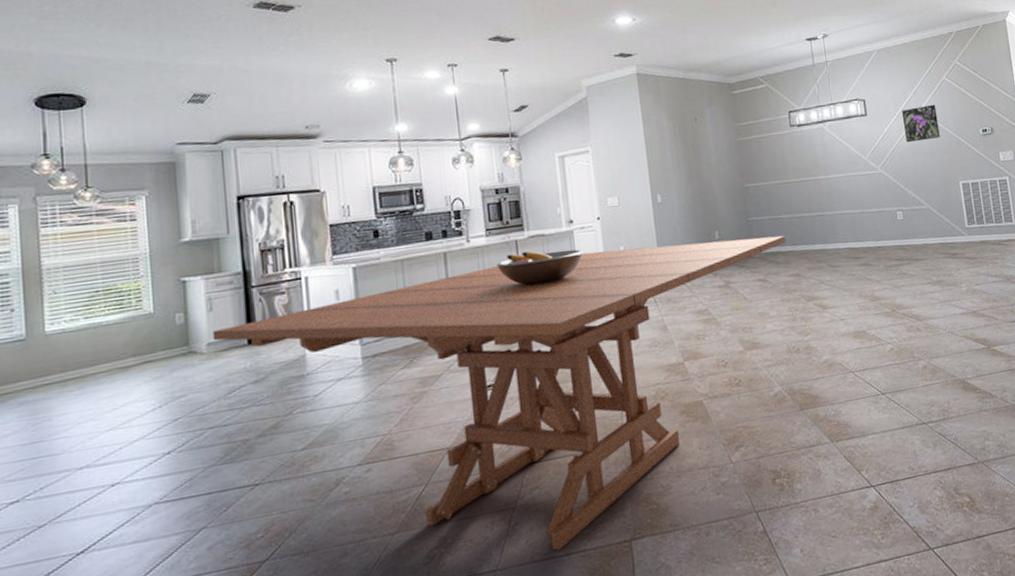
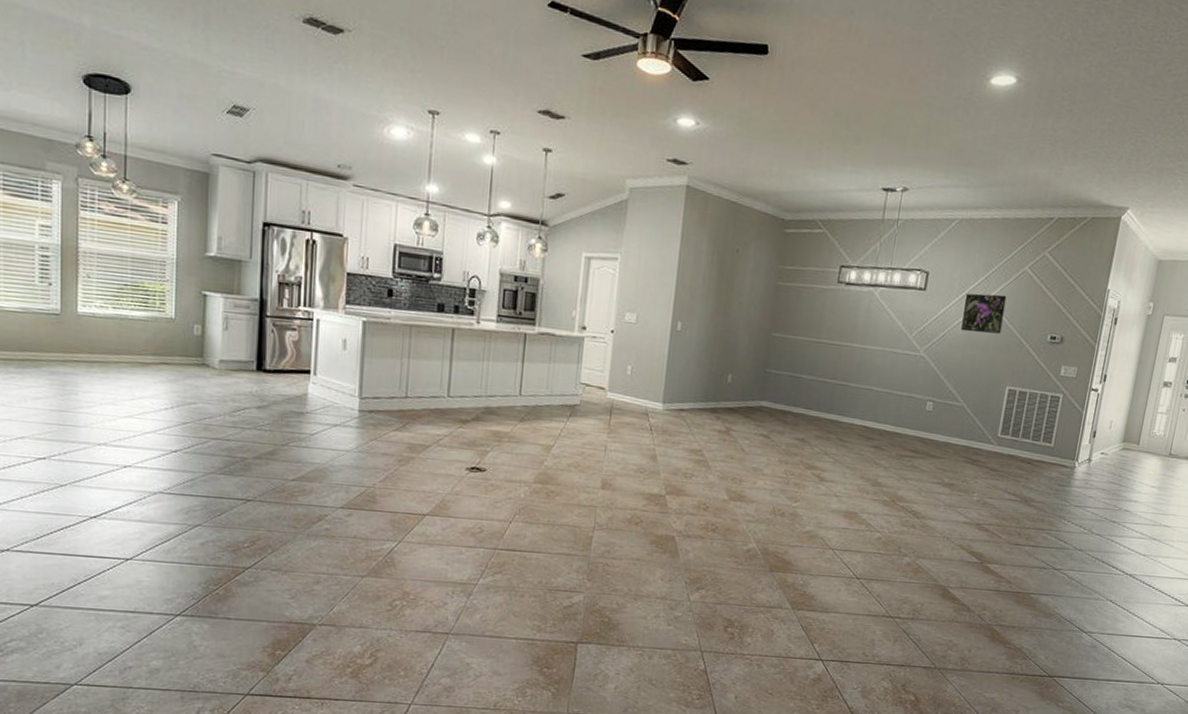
dining table: present [212,235,787,551] -> none [225,349,802,633]
fruit bowl: present [496,249,583,285] -> none [501,345,590,384]

